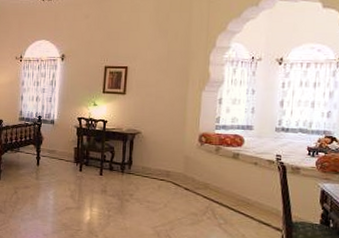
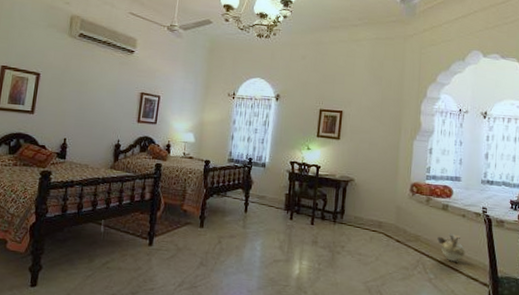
ceramic jug: none [227,181,257,208] -> present [437,233,466,262]

